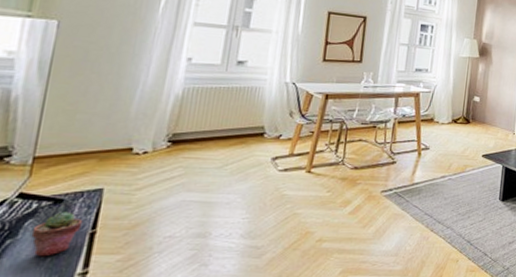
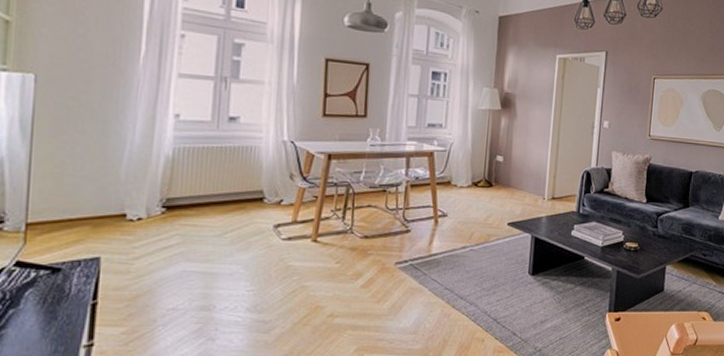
potted succulent: present [31,211,83,257] -> none [33,281,83,328]

